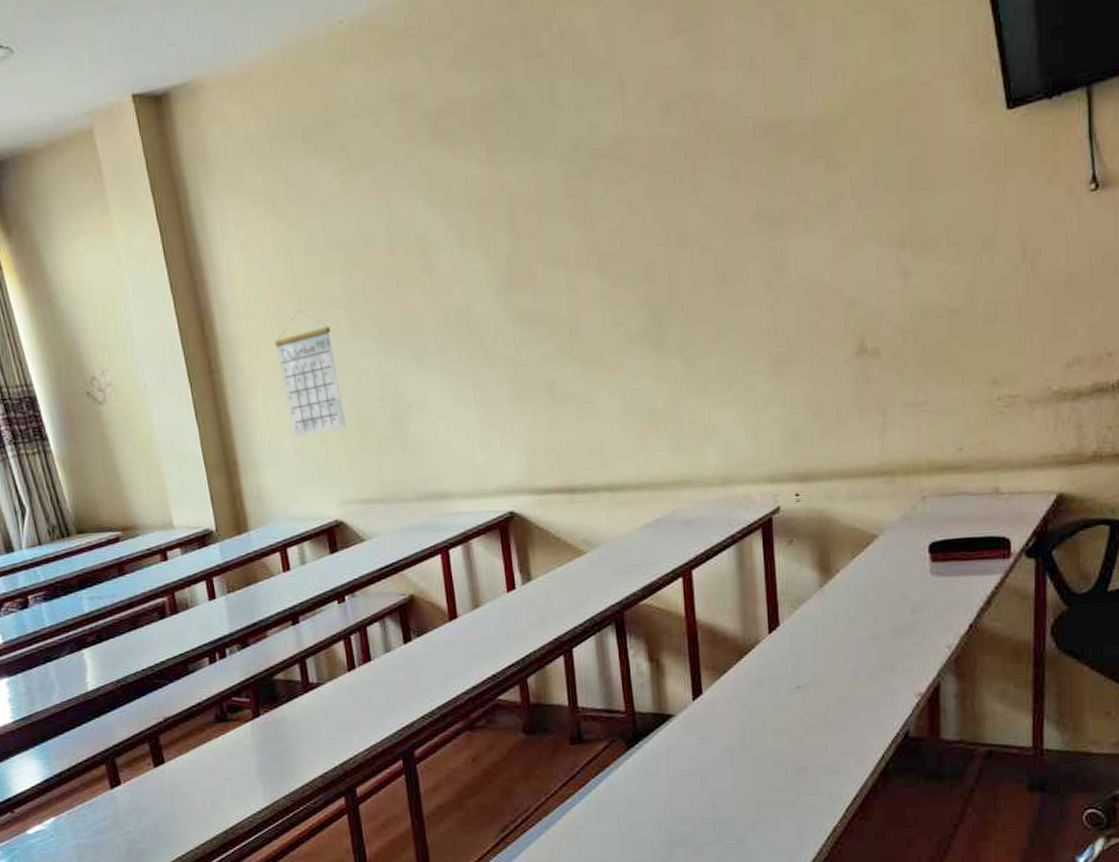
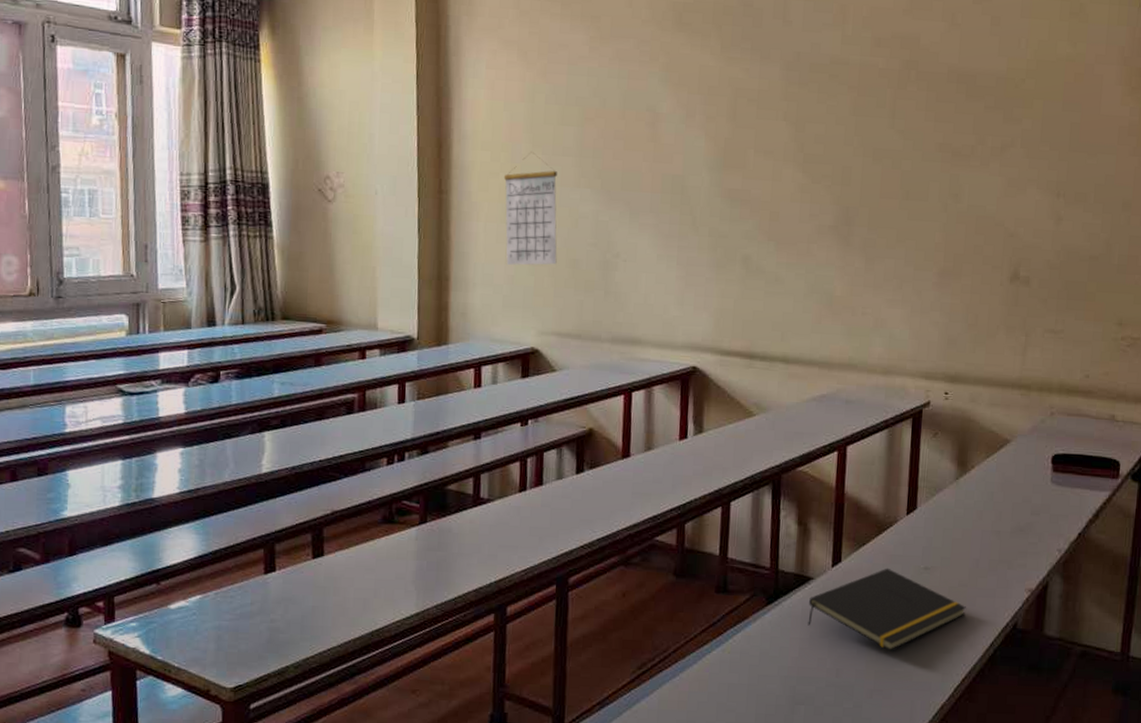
notepad: none [673,693,849,780] -> present [808,567,966,651]

